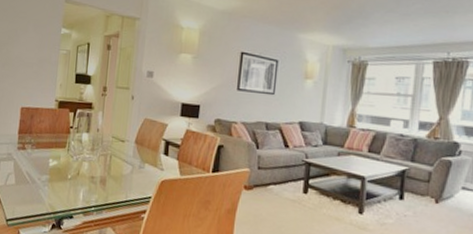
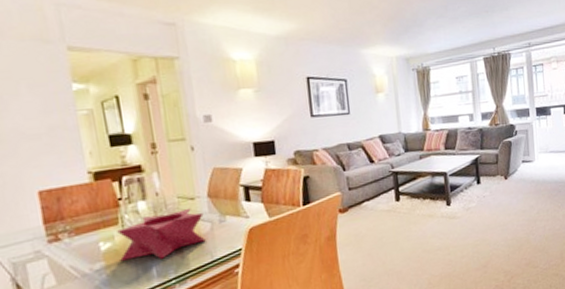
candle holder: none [60,147,128,187] -> present [117,207,206,261]

